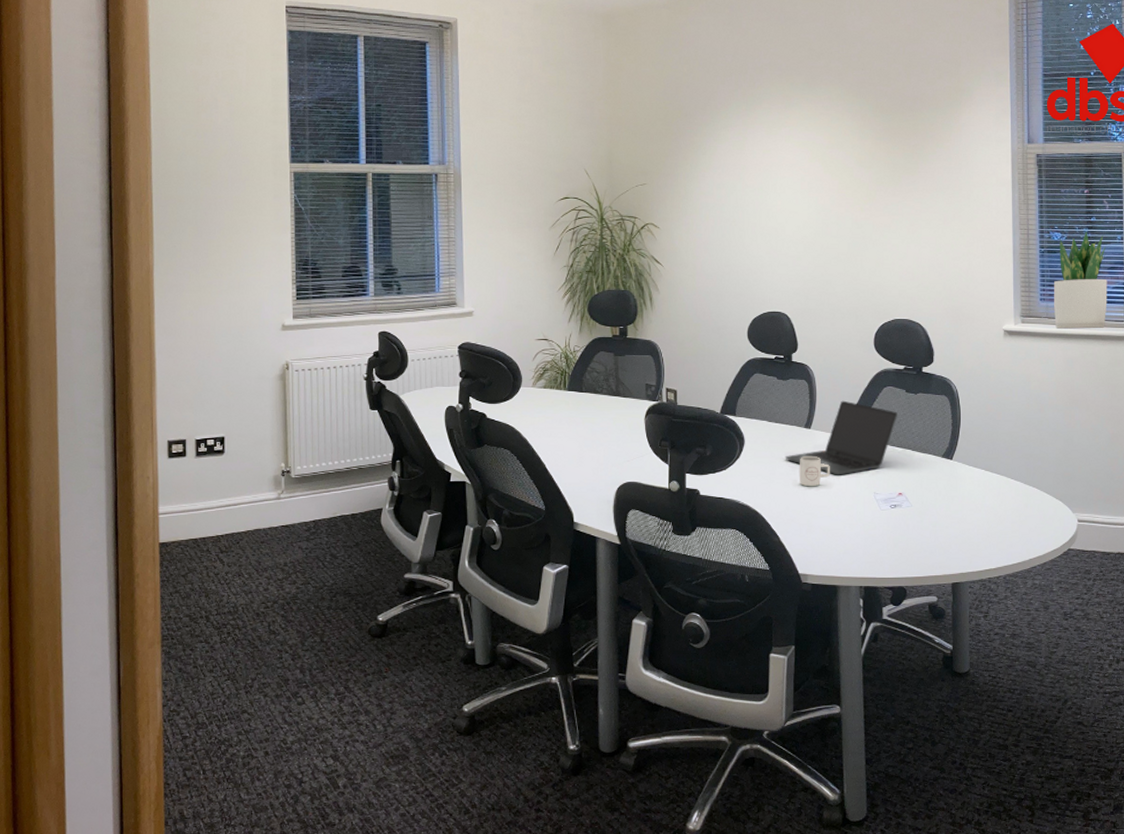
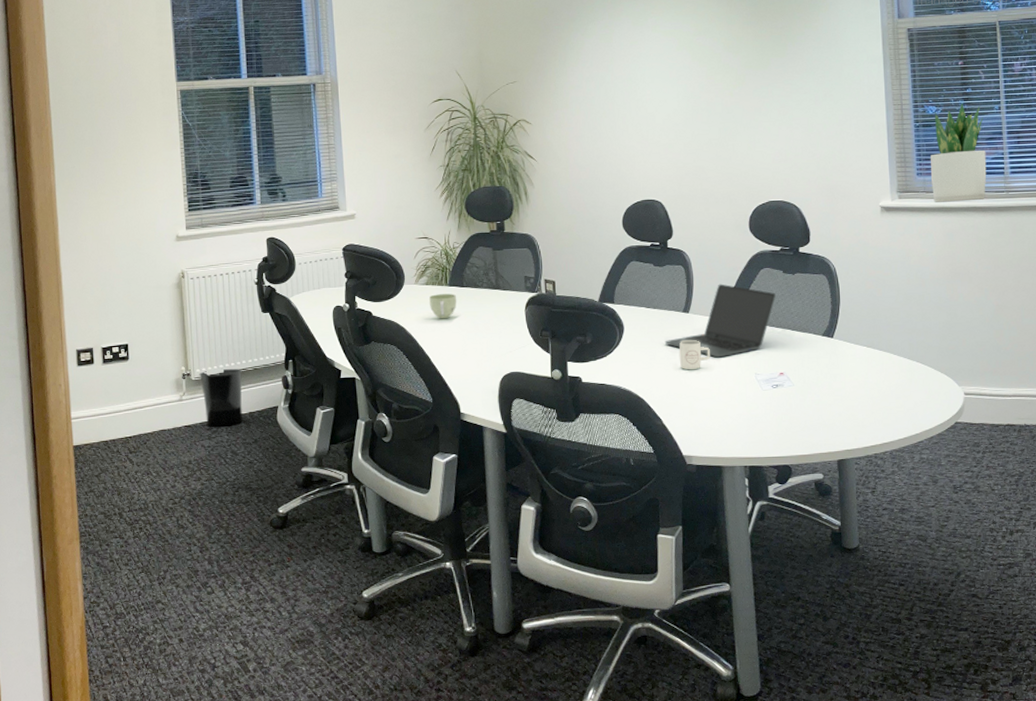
waste bin: none [299,466,347,528] -> present [199,368,243,427]
cup: none [546,398,575,425] -> present [428,294,457,319]

